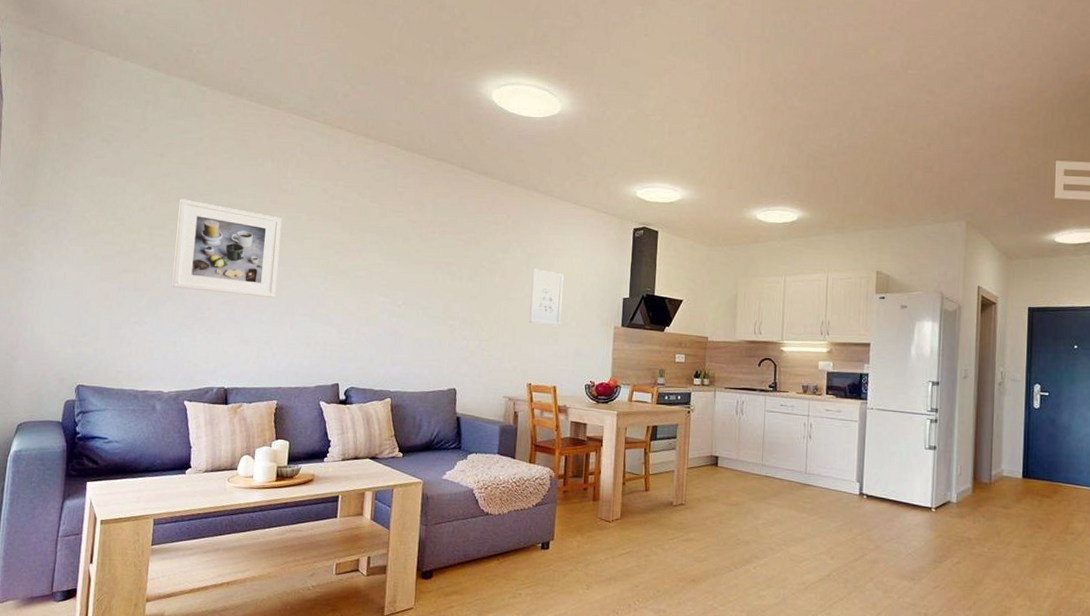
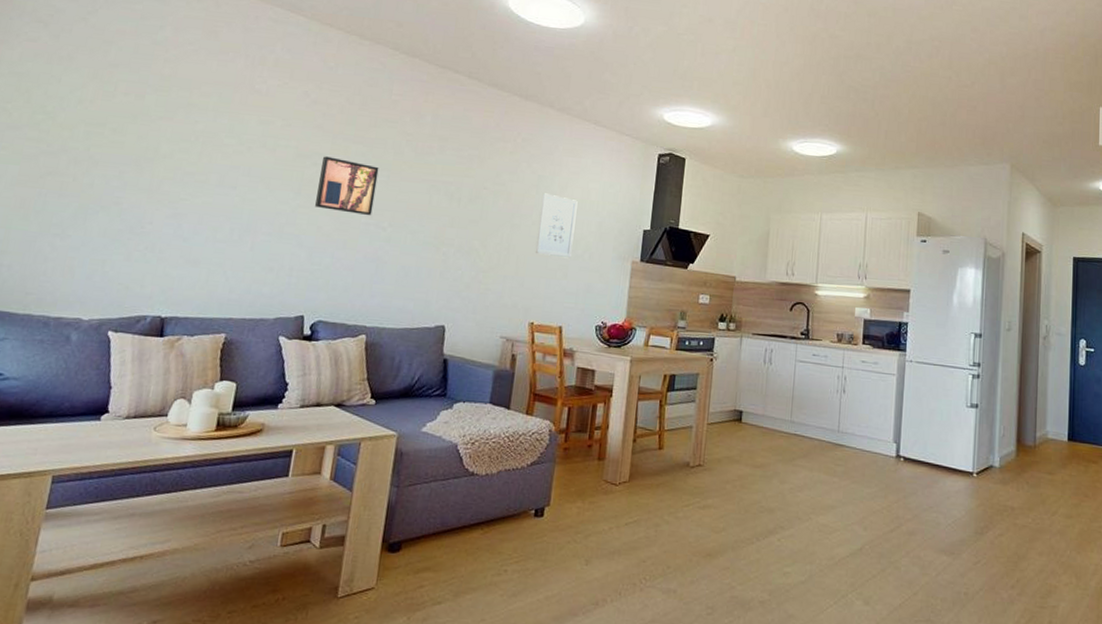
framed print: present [172,199,282,298] -> none [107,93,252,213]
wall art: none [340,245,391,296] -> present [315,156,379,216]

